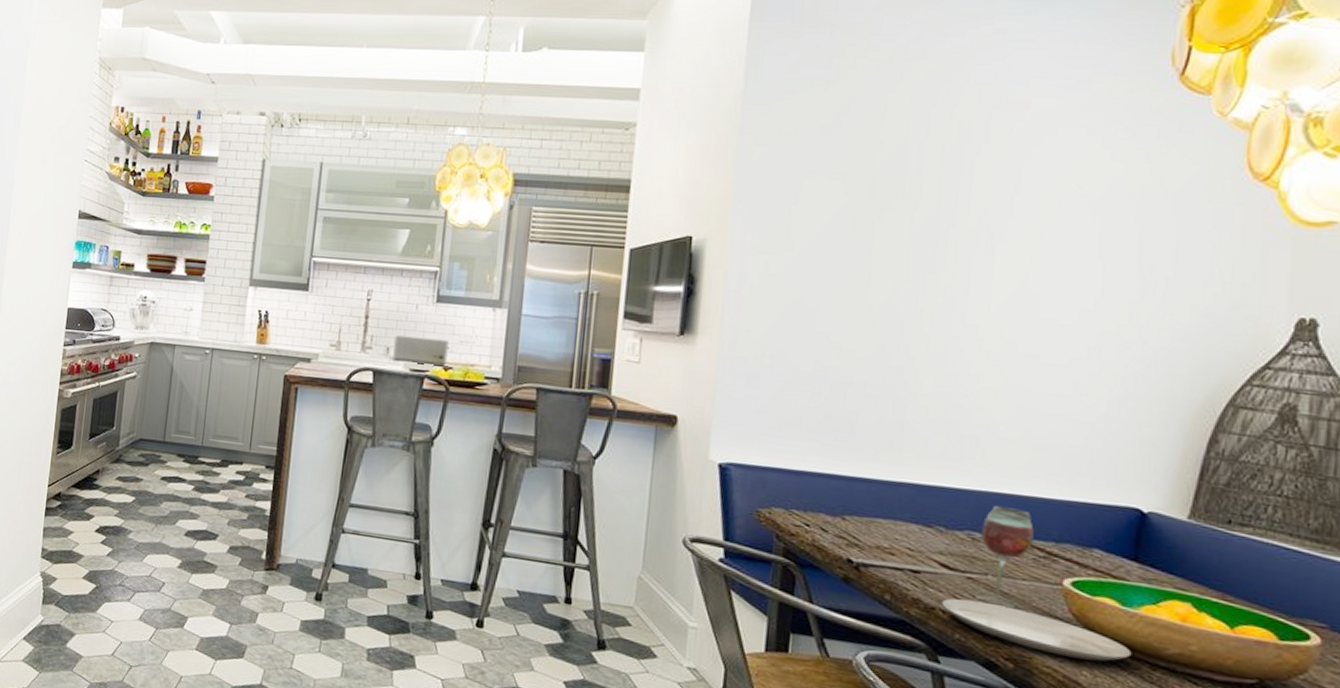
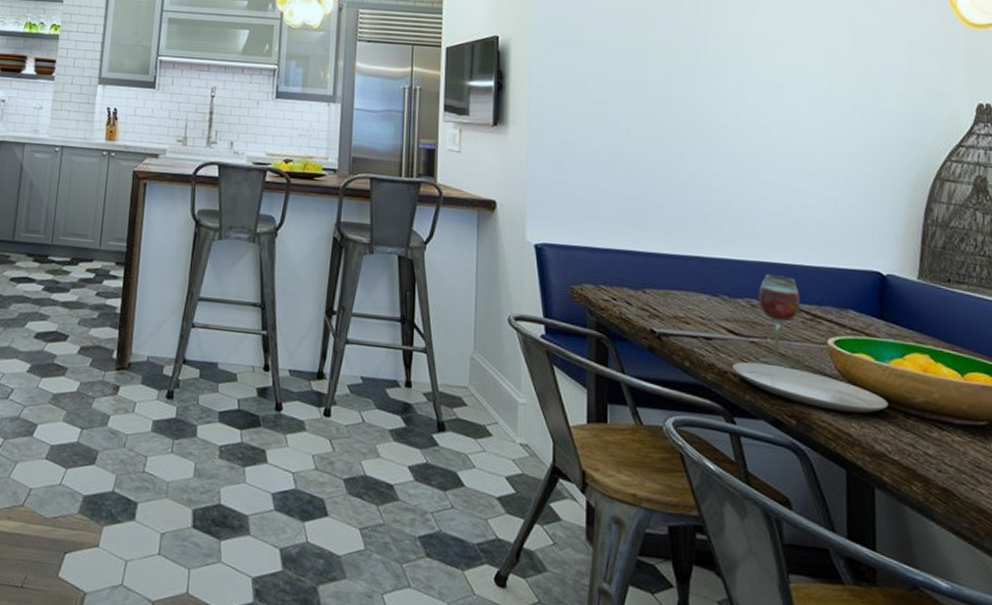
toaster: present [392,334,450,367] -> none [236,129,289,160]

